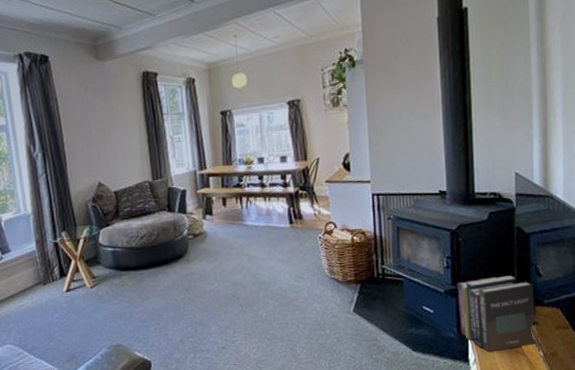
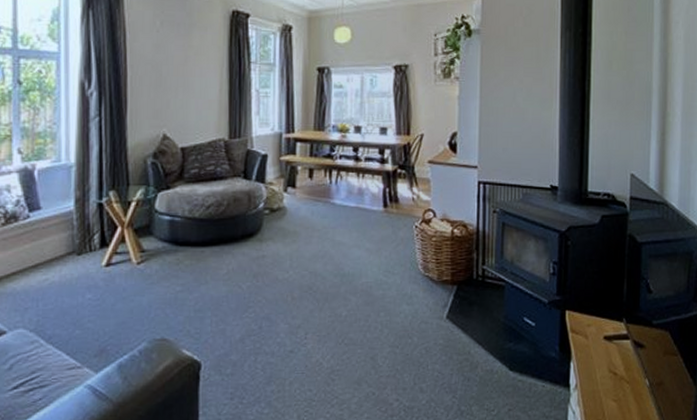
books: present [457,275,537,352] -> none [562,289,643,377]

